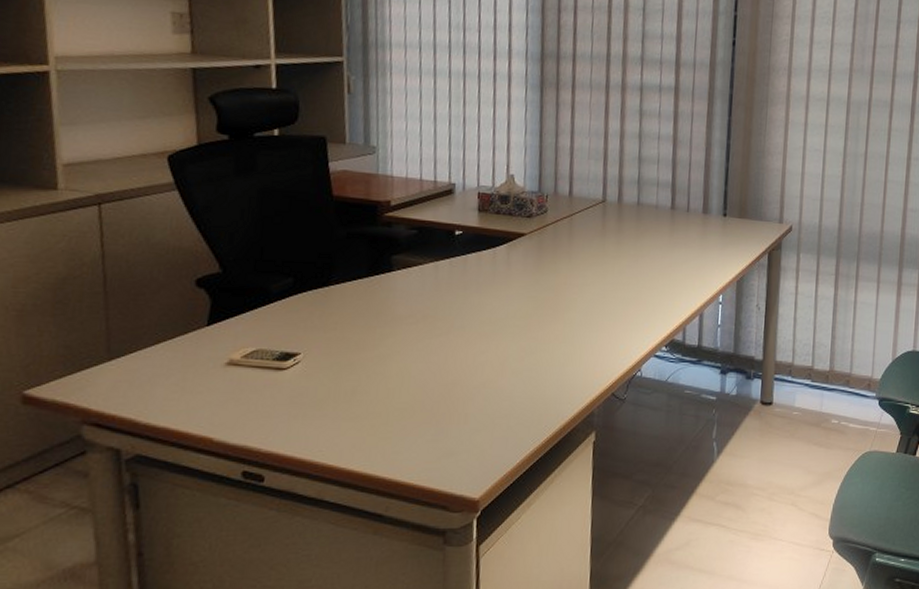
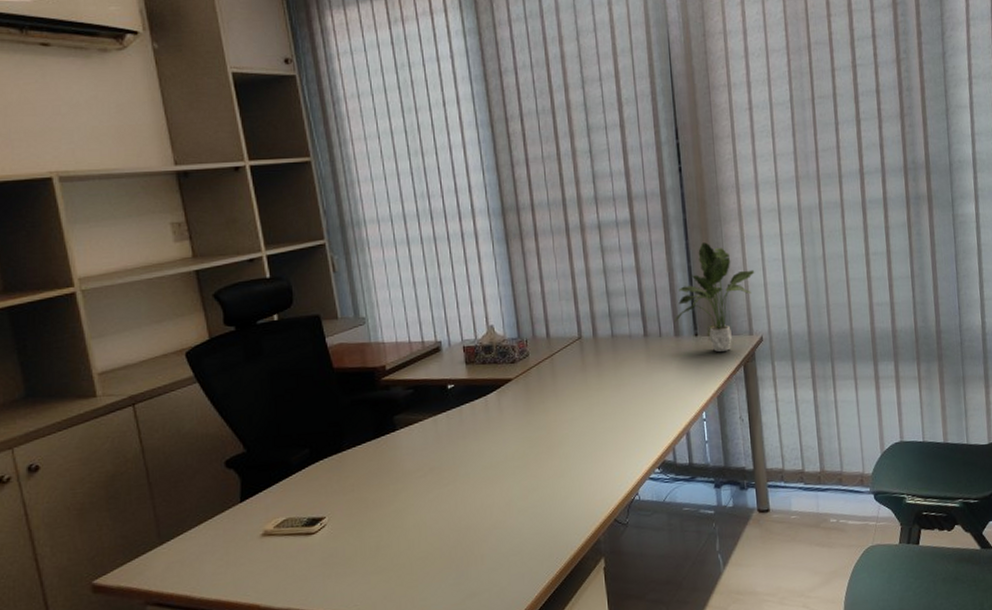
potted plant: none [705,121,794,237] -> present [674,242,755,353]

